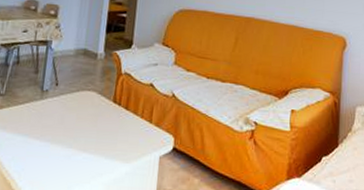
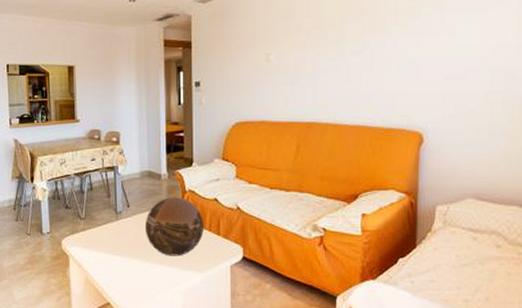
decorative orb: none [72,78,137,144] -> present [145,197,203,256]

